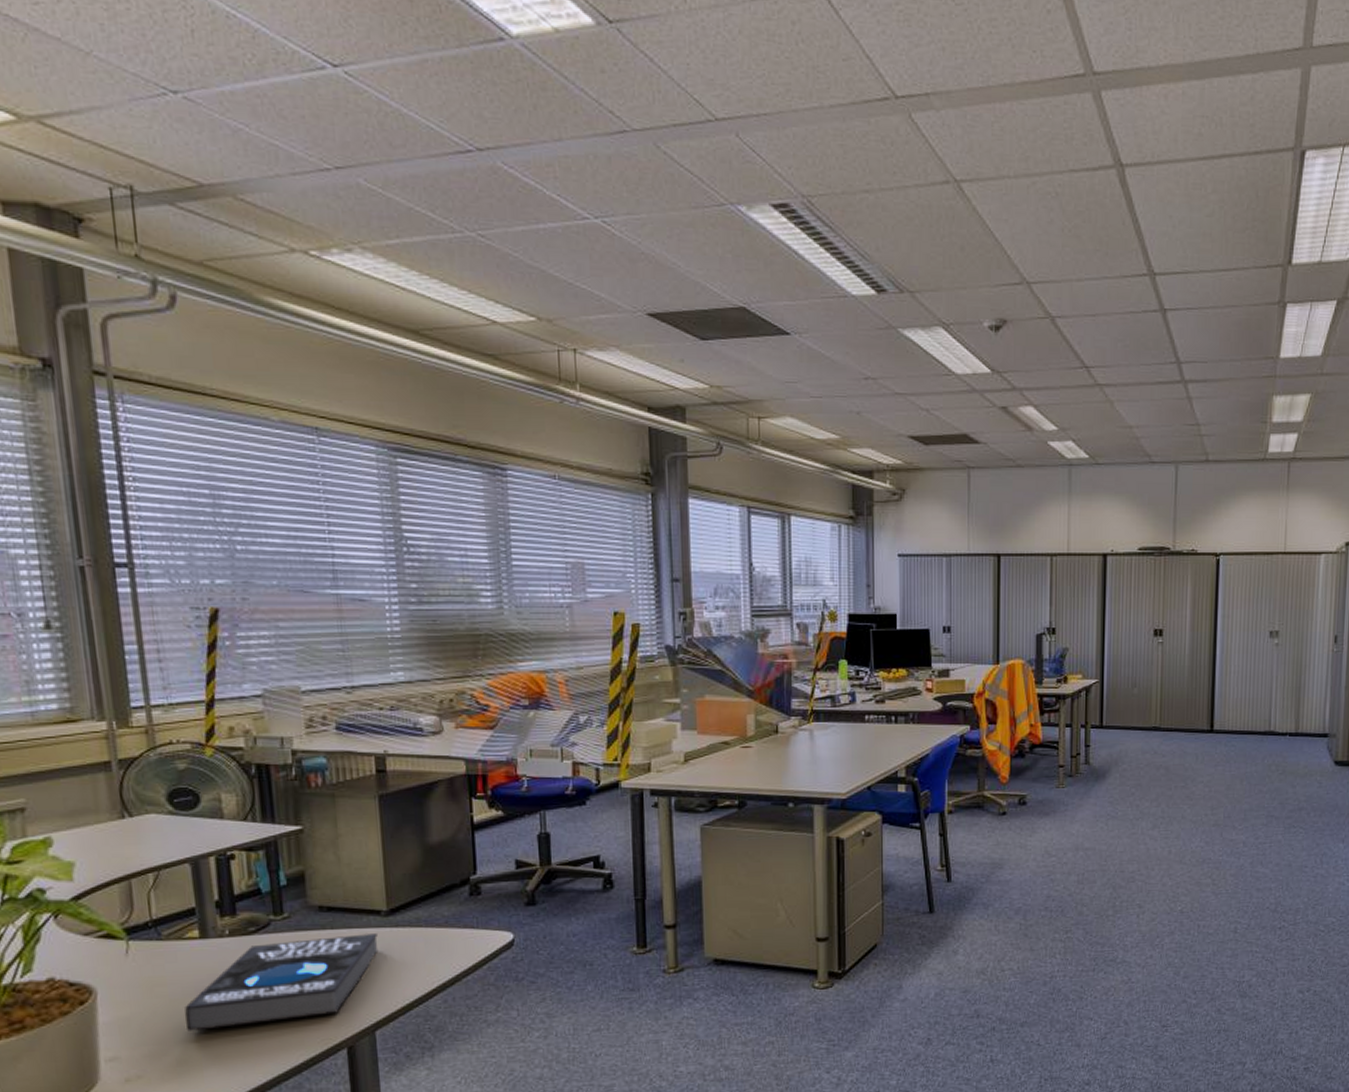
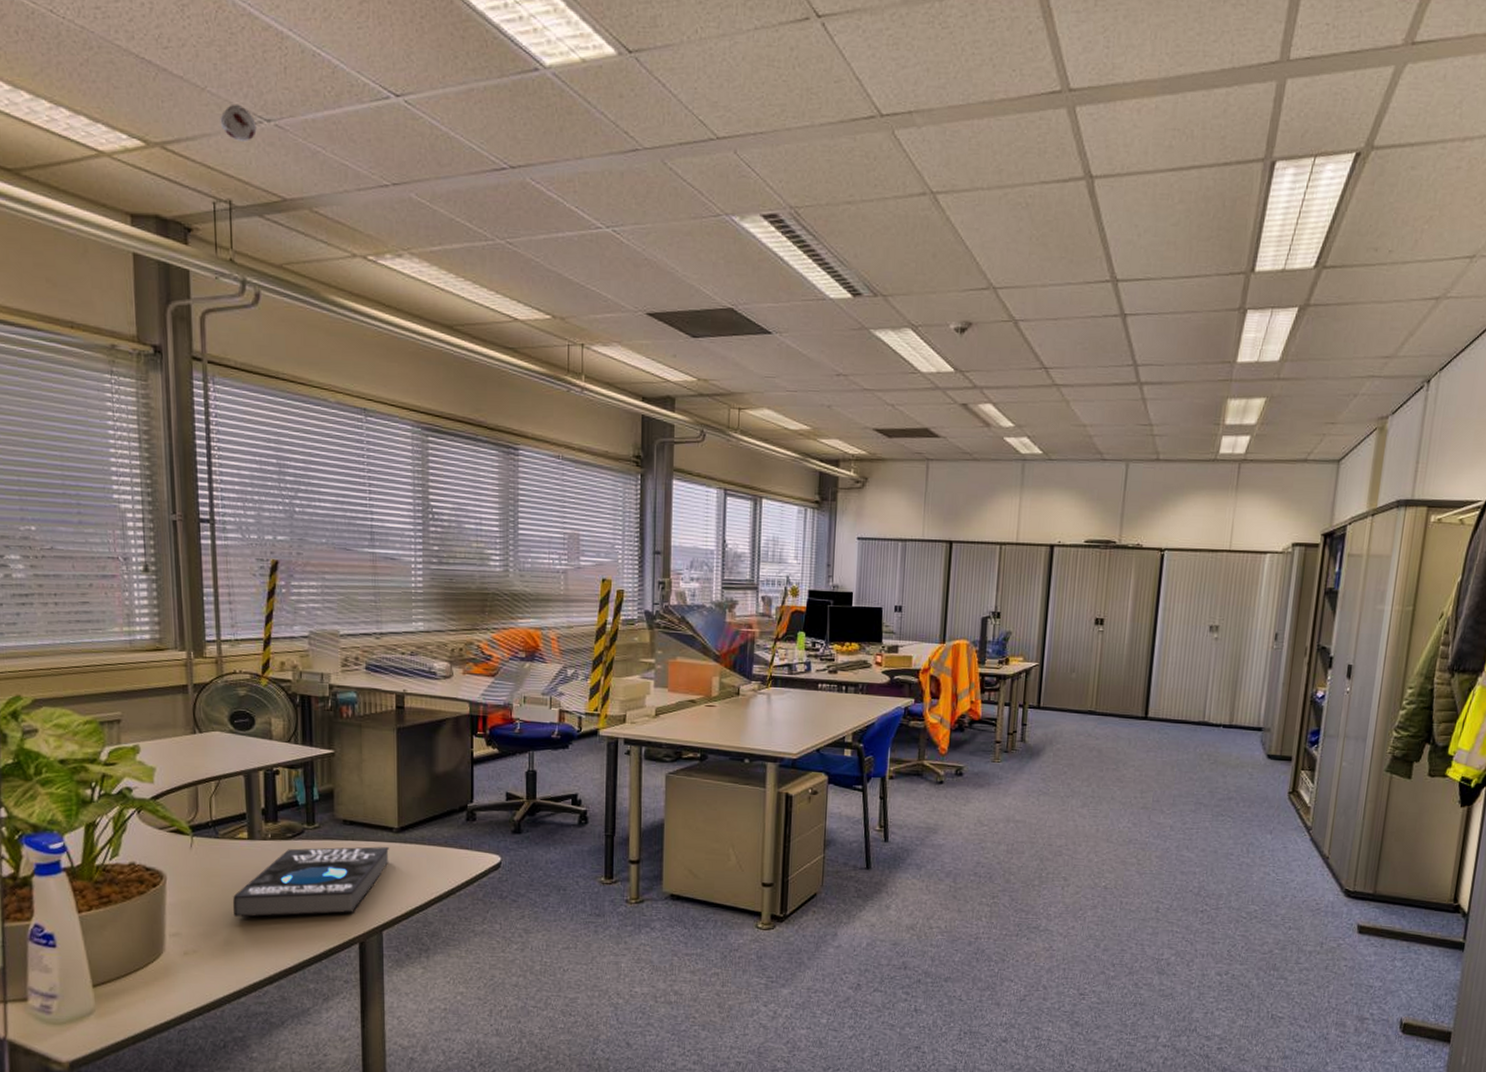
smoke detector: none [112,72,160,116] -> present [220,104,257,142]

